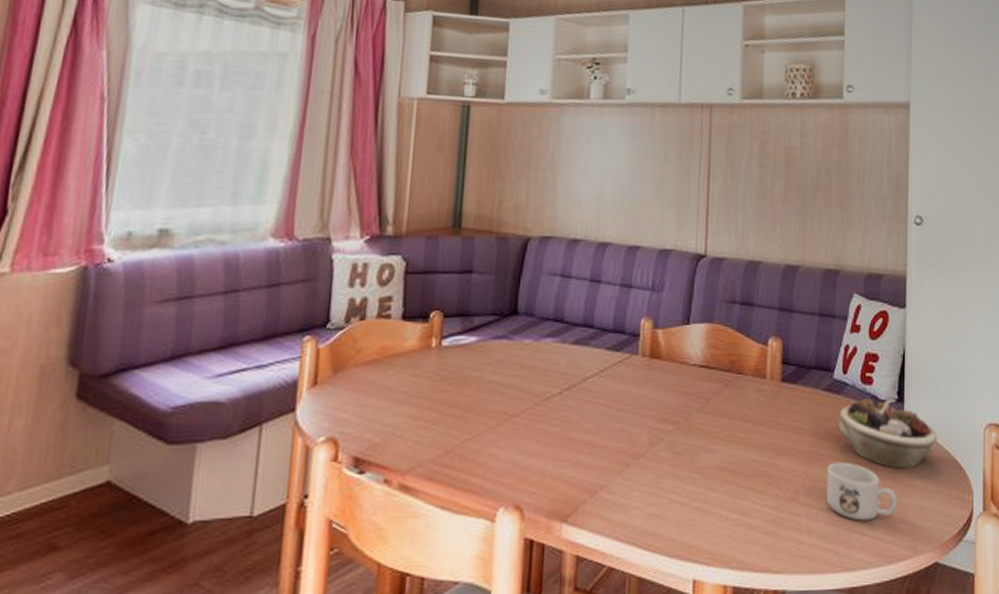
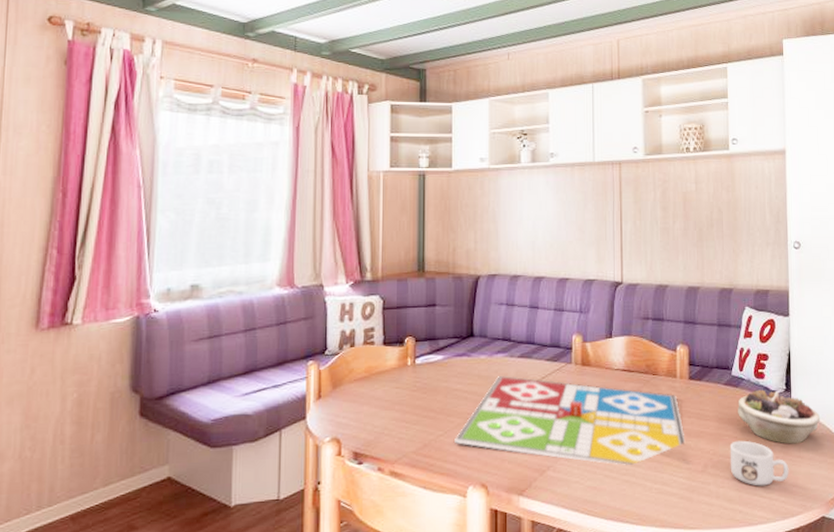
gameboard: none [485,365,773,489] -> present [455,375,685,466]

